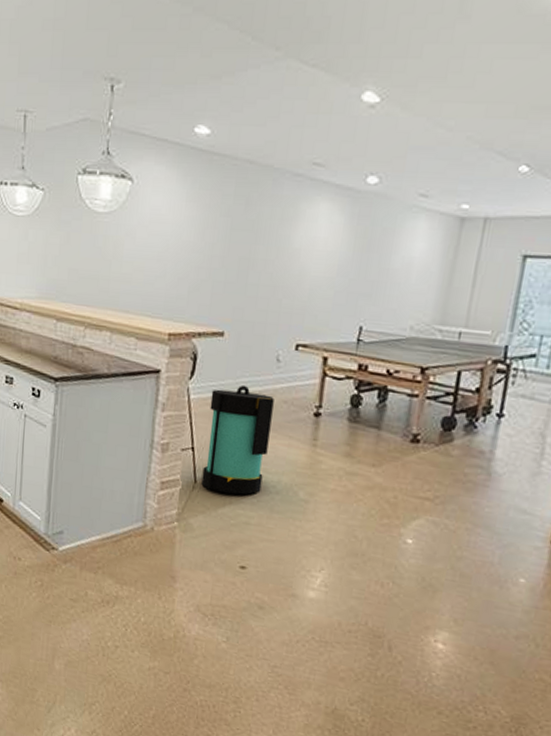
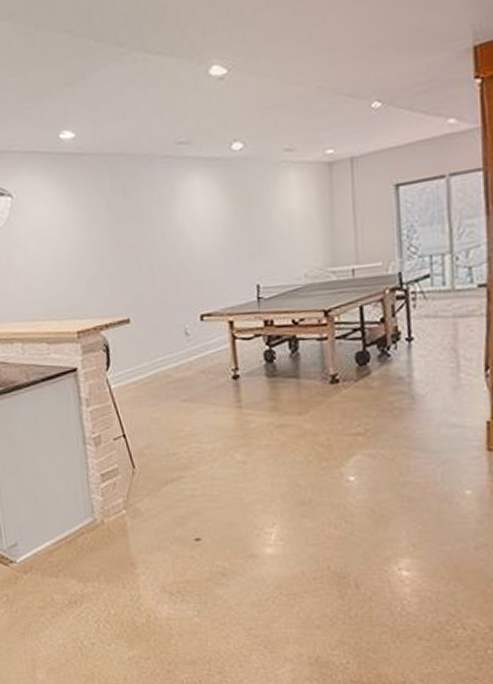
lantern: present [201,384,274,495] -> none [130,364,199,472]

